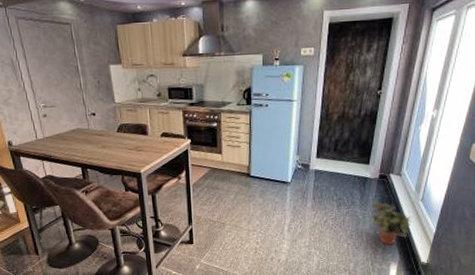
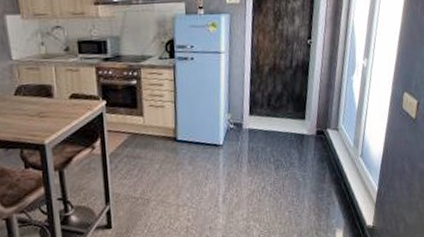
potted plant: present [371,201,412,246] -> none [311,160,354,210]

